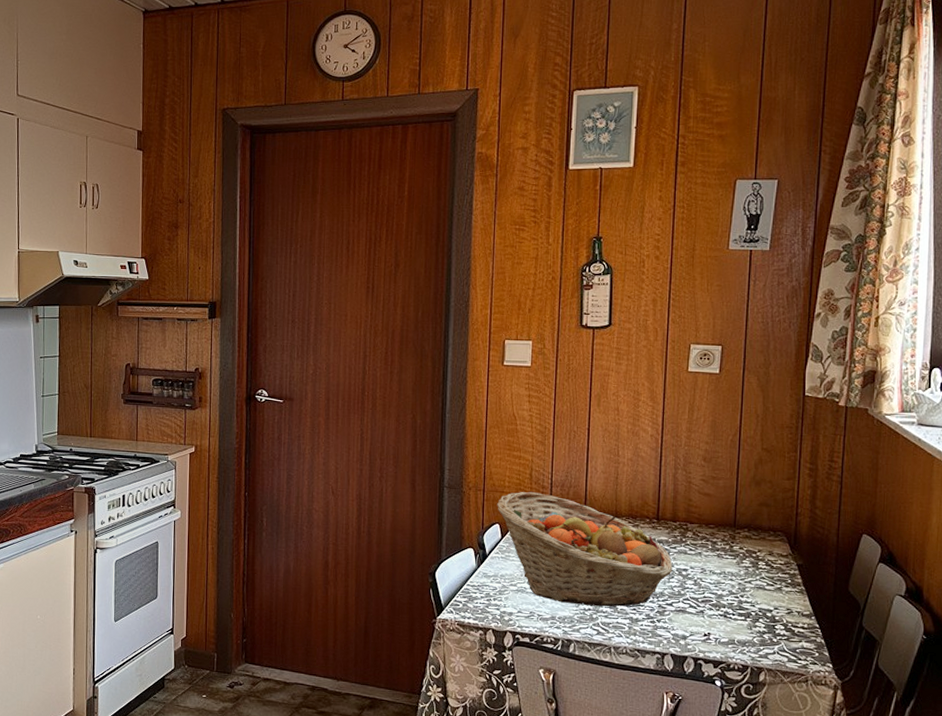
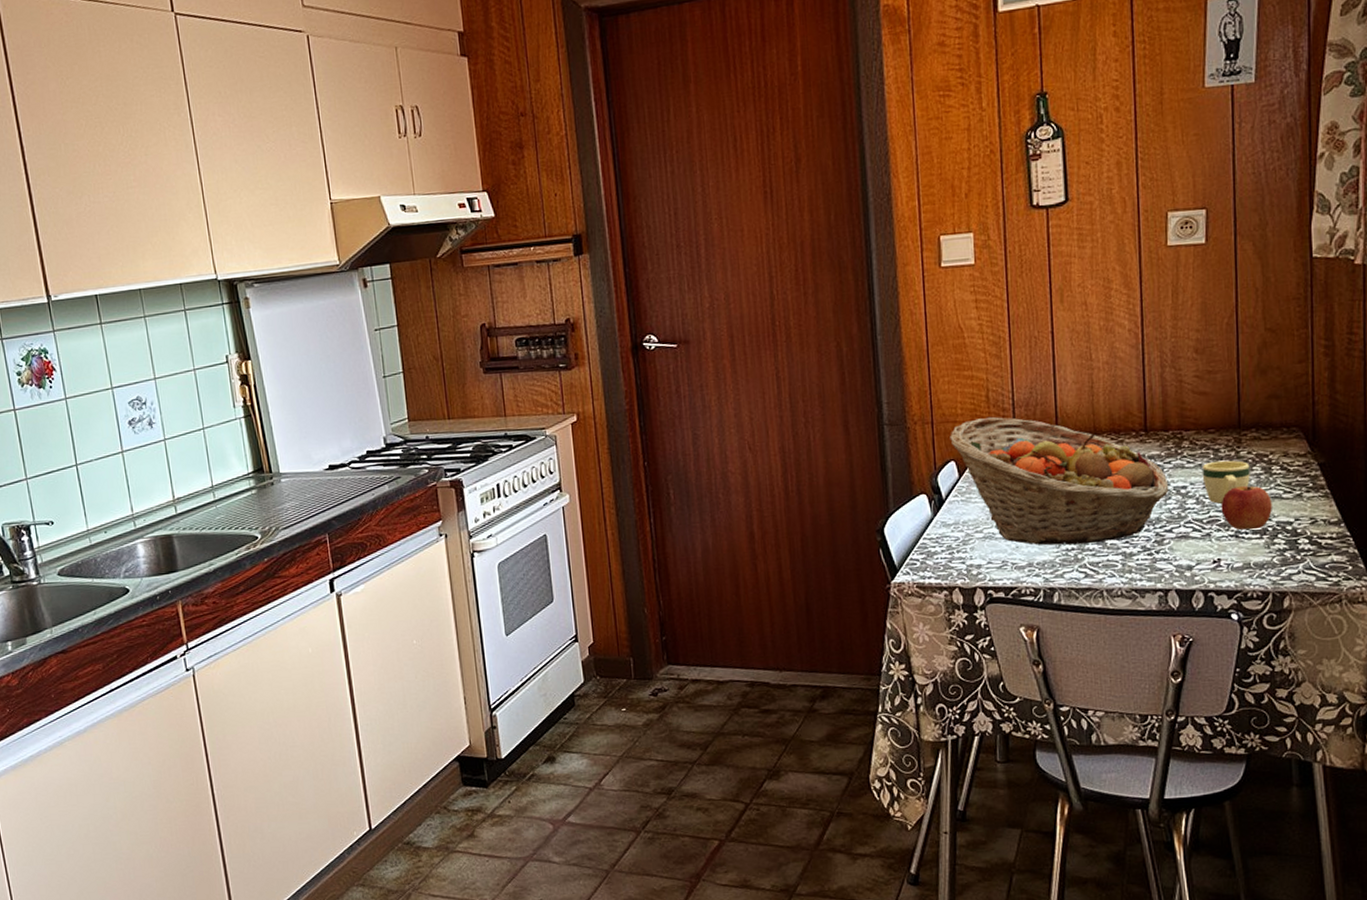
mug: none [701,551,741,587] -> present [1202,460,1250,504]
apple: none [714,575,756,613] -> present [1221,486,1272,530]

